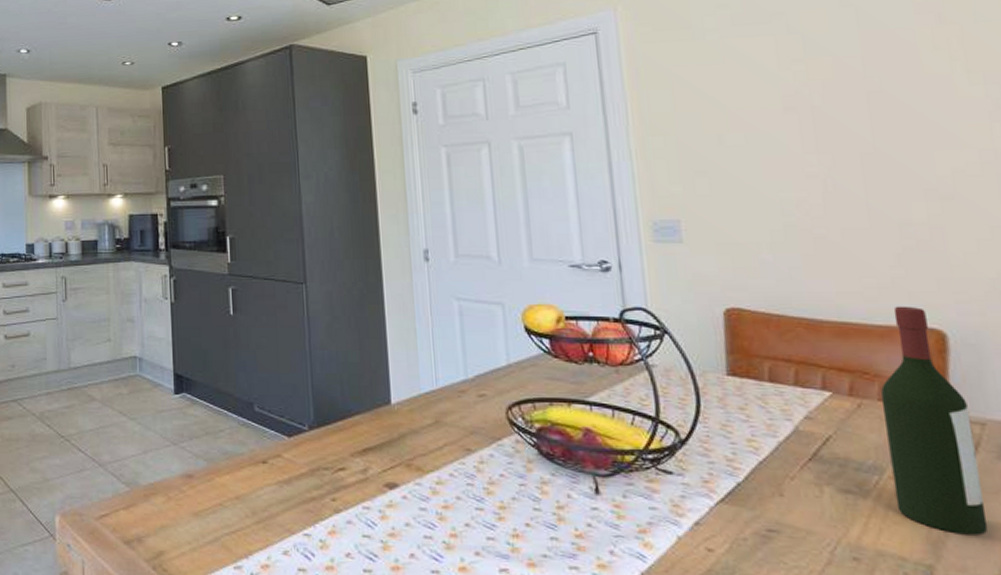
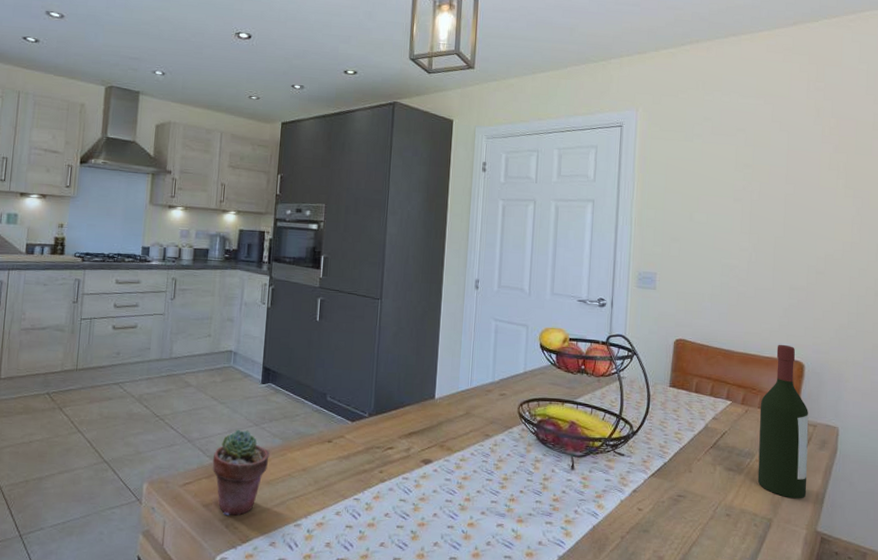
potted succulent: none [128,449,194,556] -> present [212,429,270,516]

